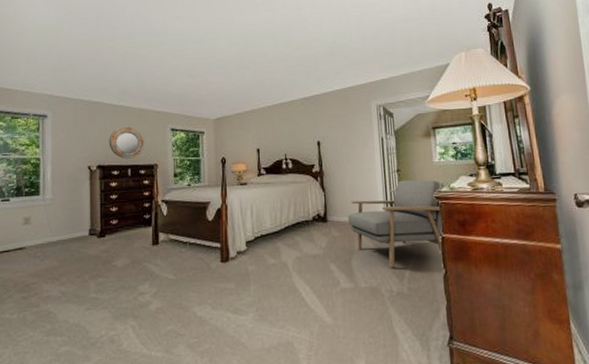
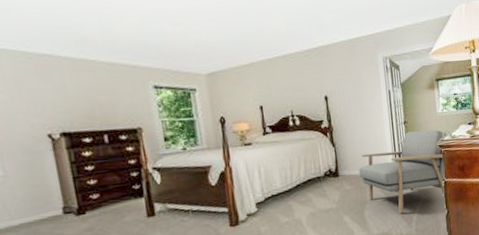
home mirror: present [109,126,144,159] -> none [71,84,122,124]

